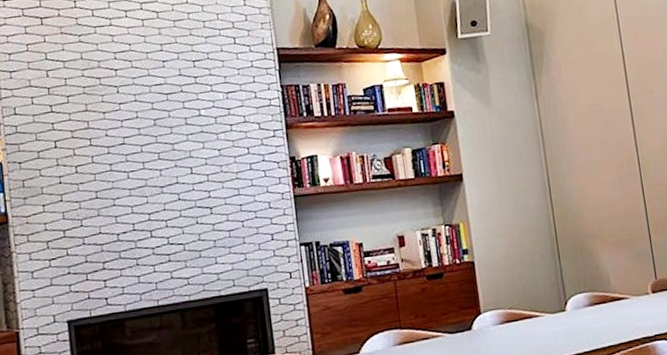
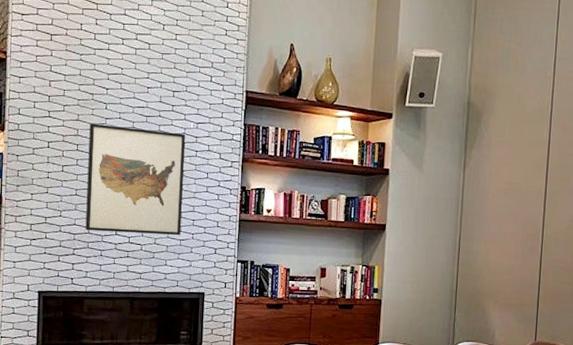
wall art: none [101,107,228,238] -> present [85,124,185,235]

